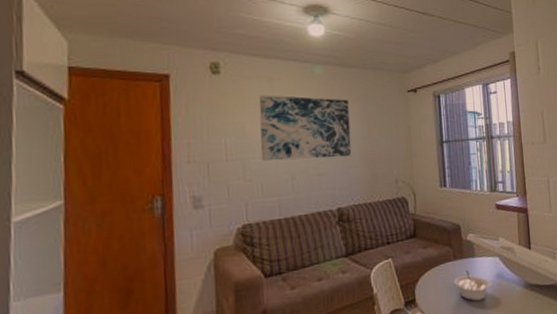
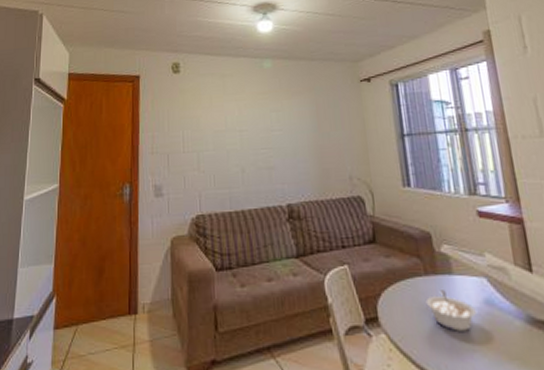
wall art: present [259,95,352,161] -> none [212,90,302,154]

